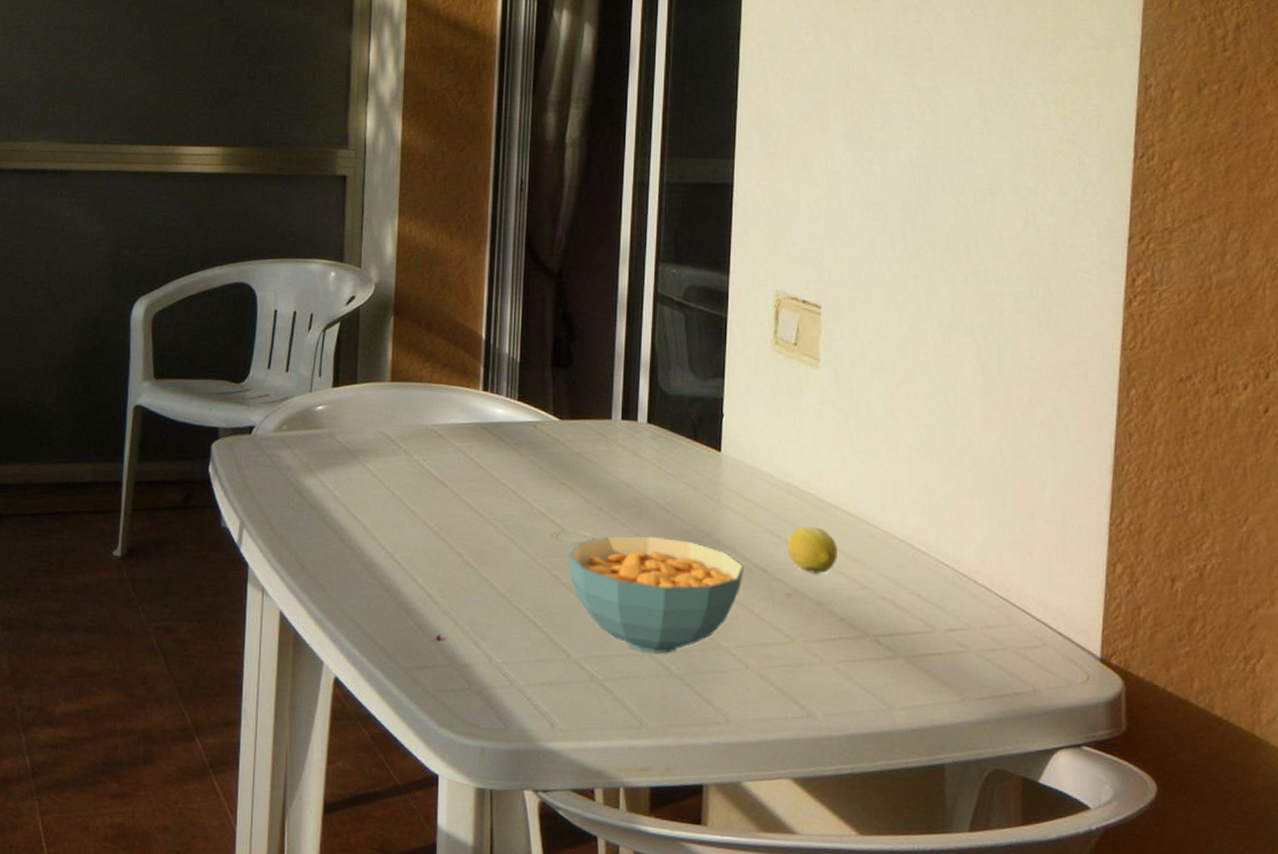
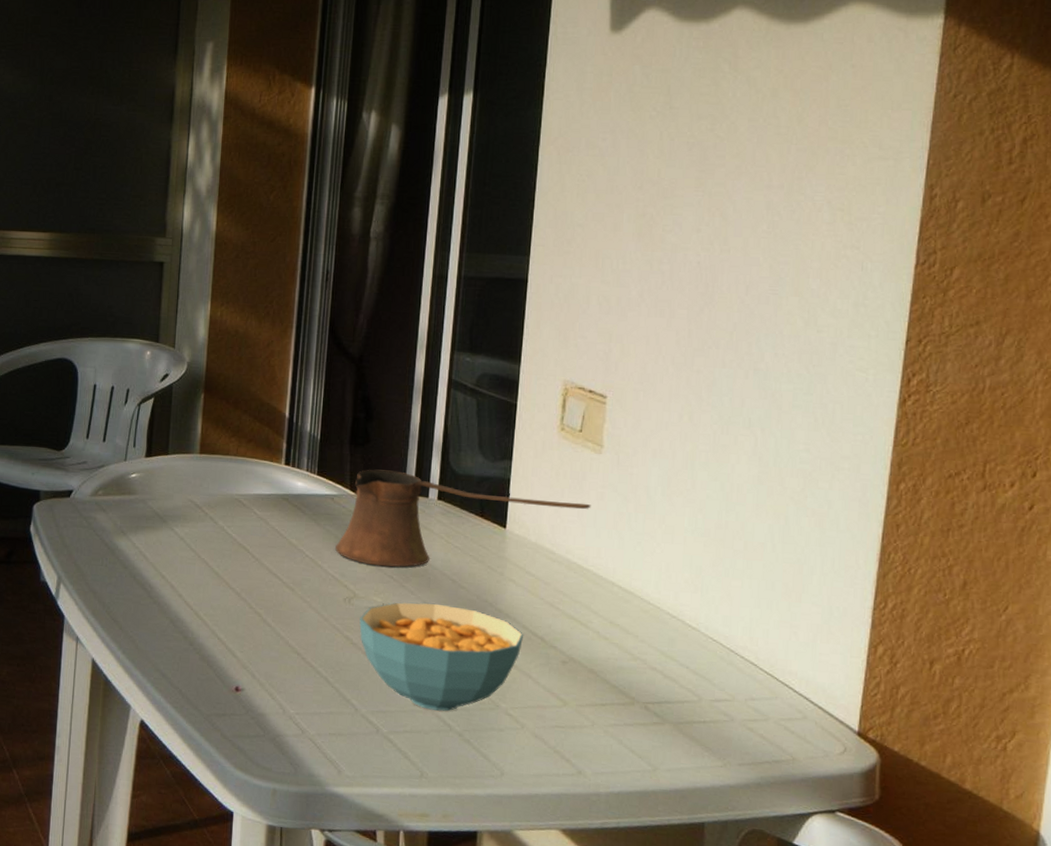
coffee pot: none [540,392,810,498] -> present [335,469,591,567]
fruit: present [787,525,839,574] -> none [565,599,614,644]

